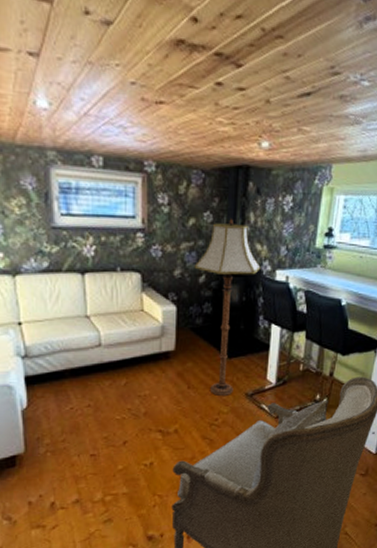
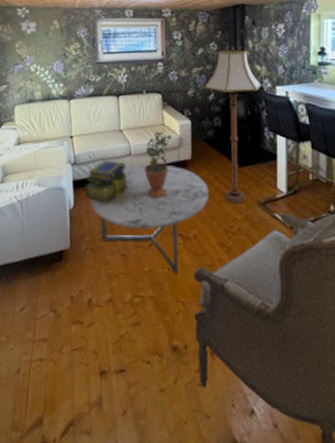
stack of books: none [41,351,98,404] -> present [85,160,128,205]
coffee table: none [50,356,193,470] -> present [91,164,209,274]
potted plant: none [118,316,153,394] -> present [144,129,172,199]

